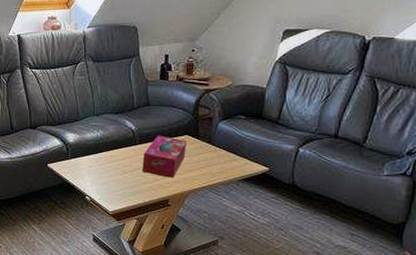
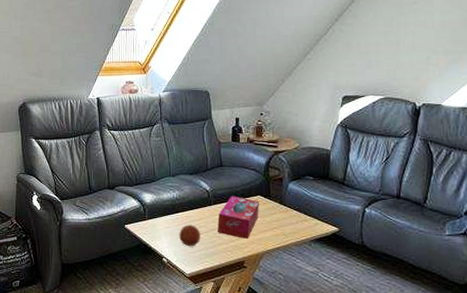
fruit: none [102,164,125,186] -> present [179,224,201,247]

